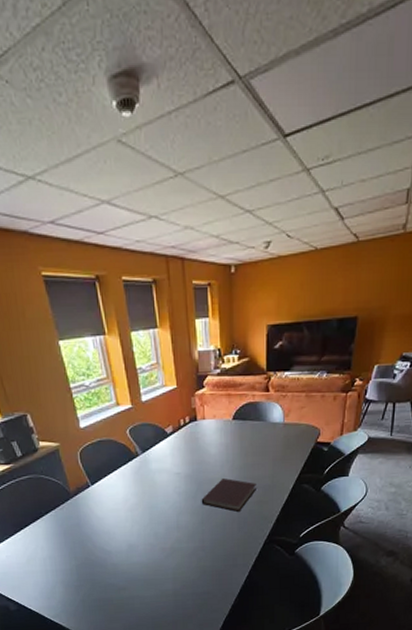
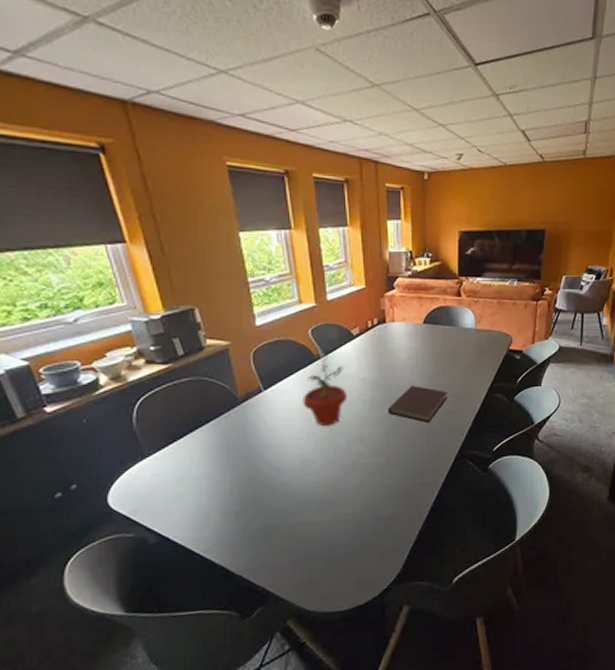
potted plant: none [125,454,165,516] -> present [302,356,348,427]

